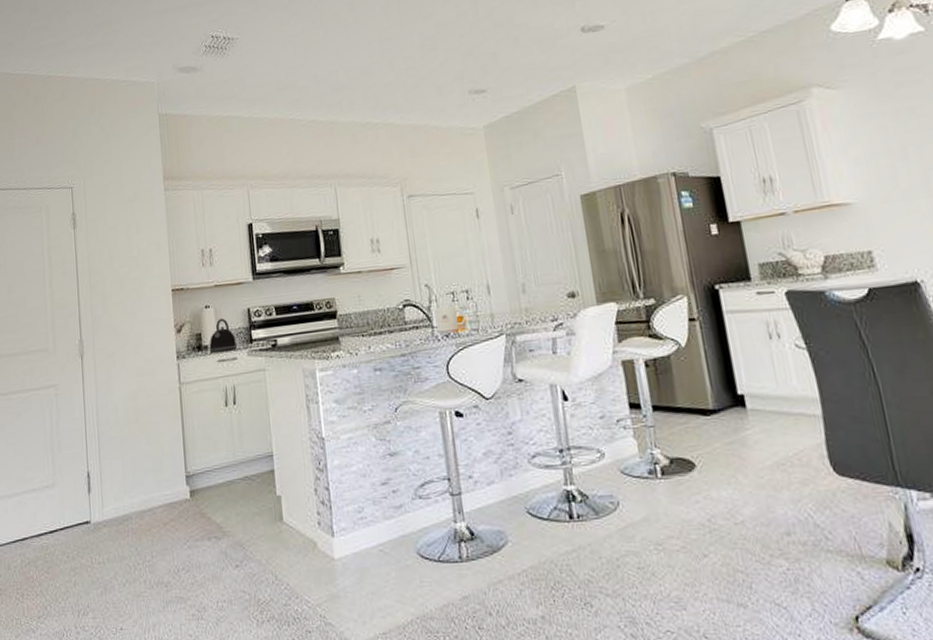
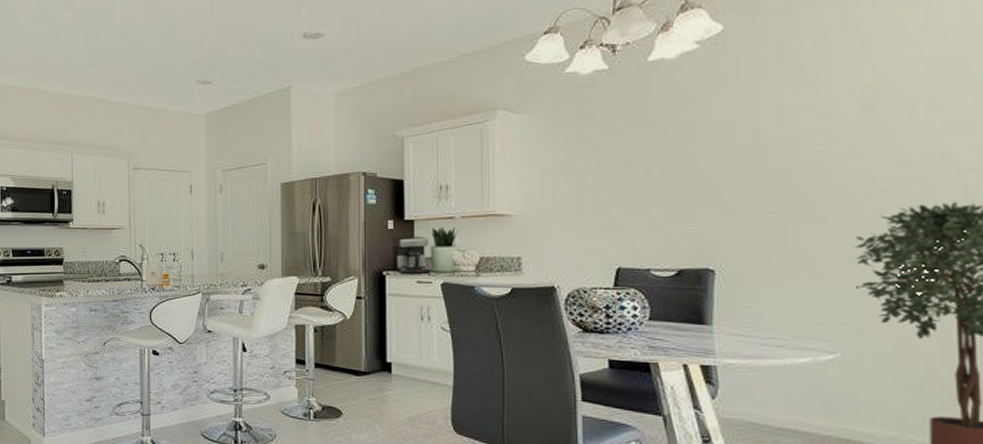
coffee maker: none [719,239,771,287] -> present [392,236,431,275]
planter: none [762,224,808,281] -> present [428,226,463,274]

